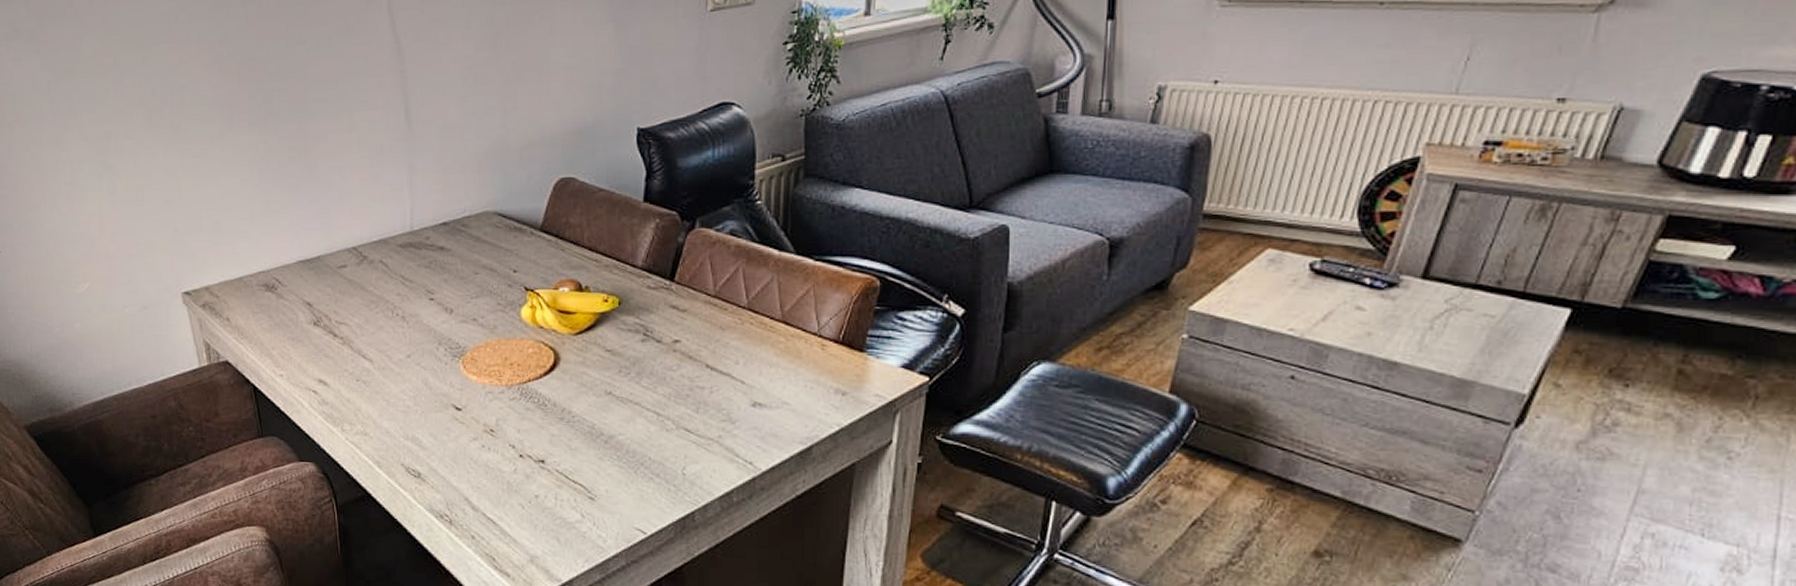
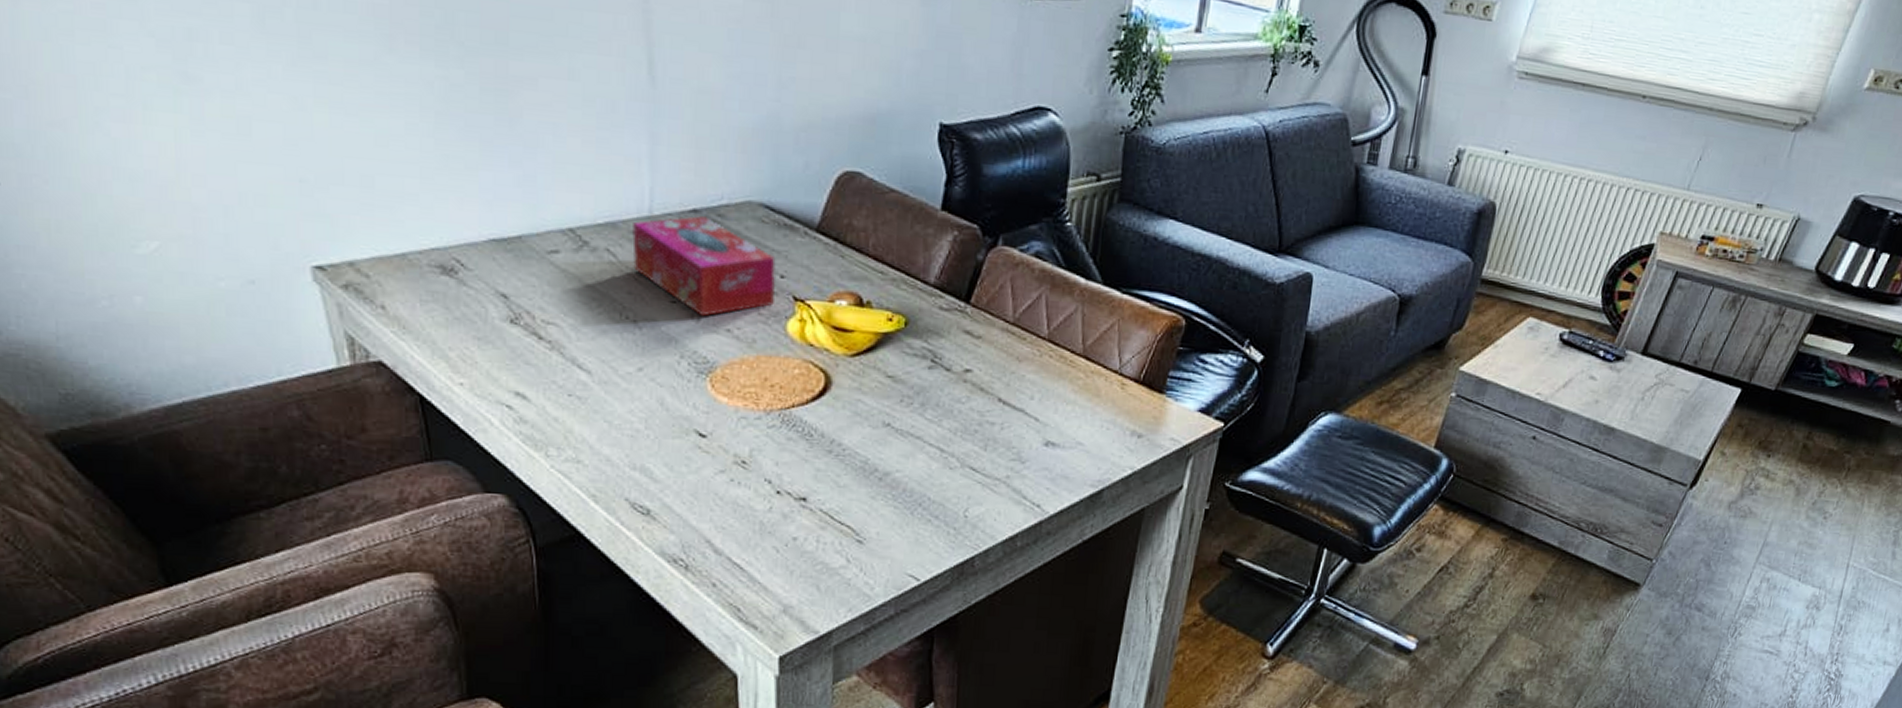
tissue box: none [399,228,510,310] -> present [632,216,776,317]

